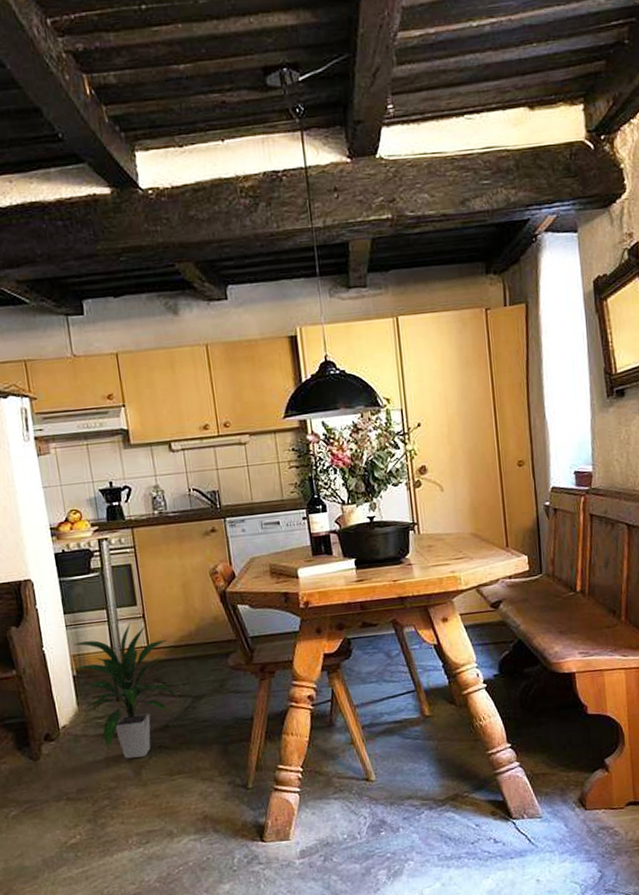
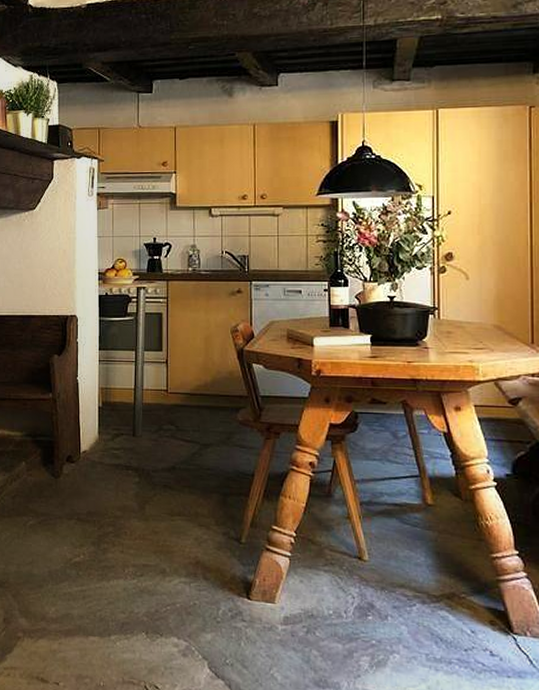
indoor plant: present [71,623,182,759] -> none [98,366,190,493]

